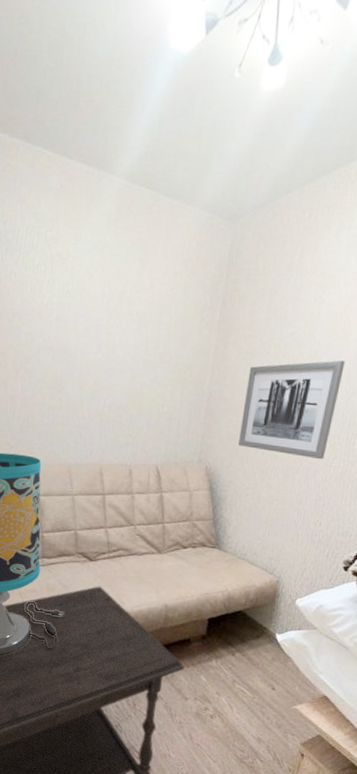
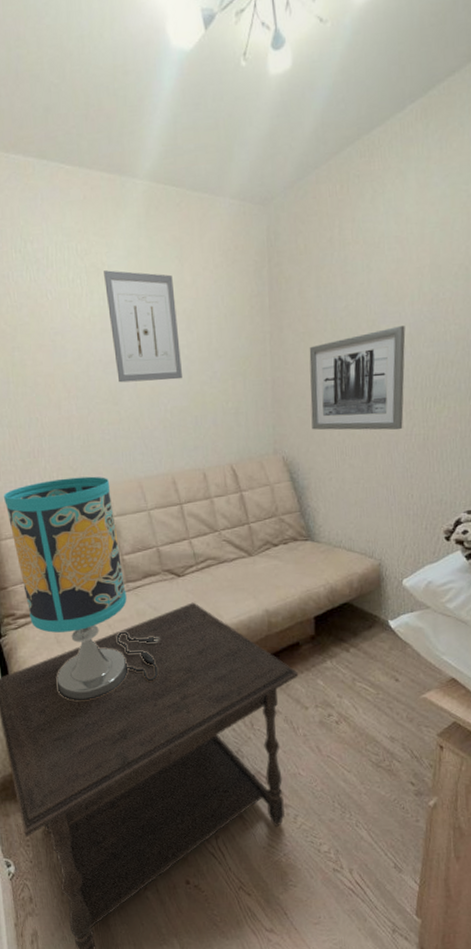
wall art: none [64,261,132,378] -> present [104,270,182,383]

